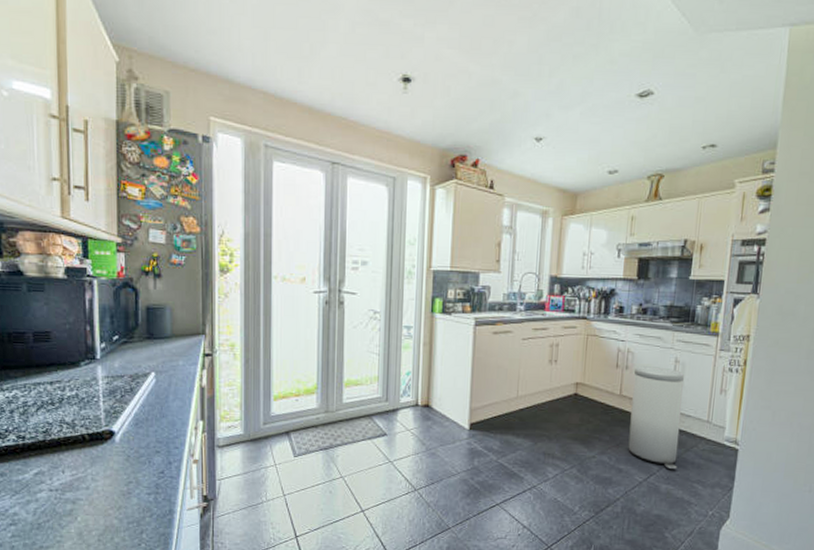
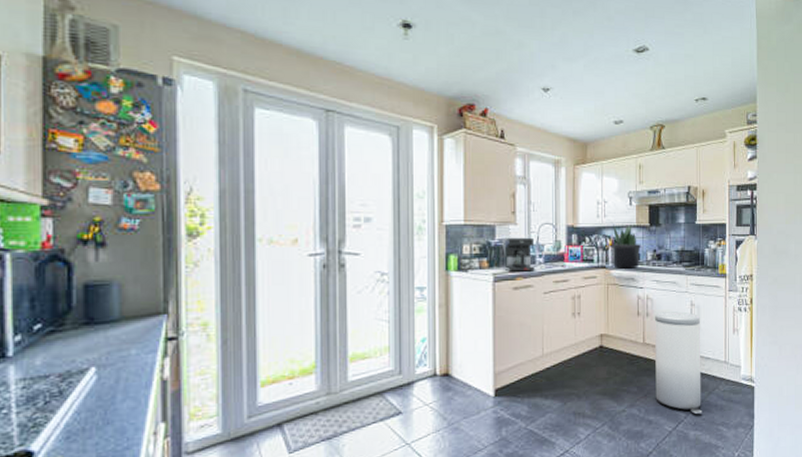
coffee maker: none [485,284,517,318] -> present [504,237,535,272]
planter: none [595,277,626,321] -> present [612,225,641,269]

